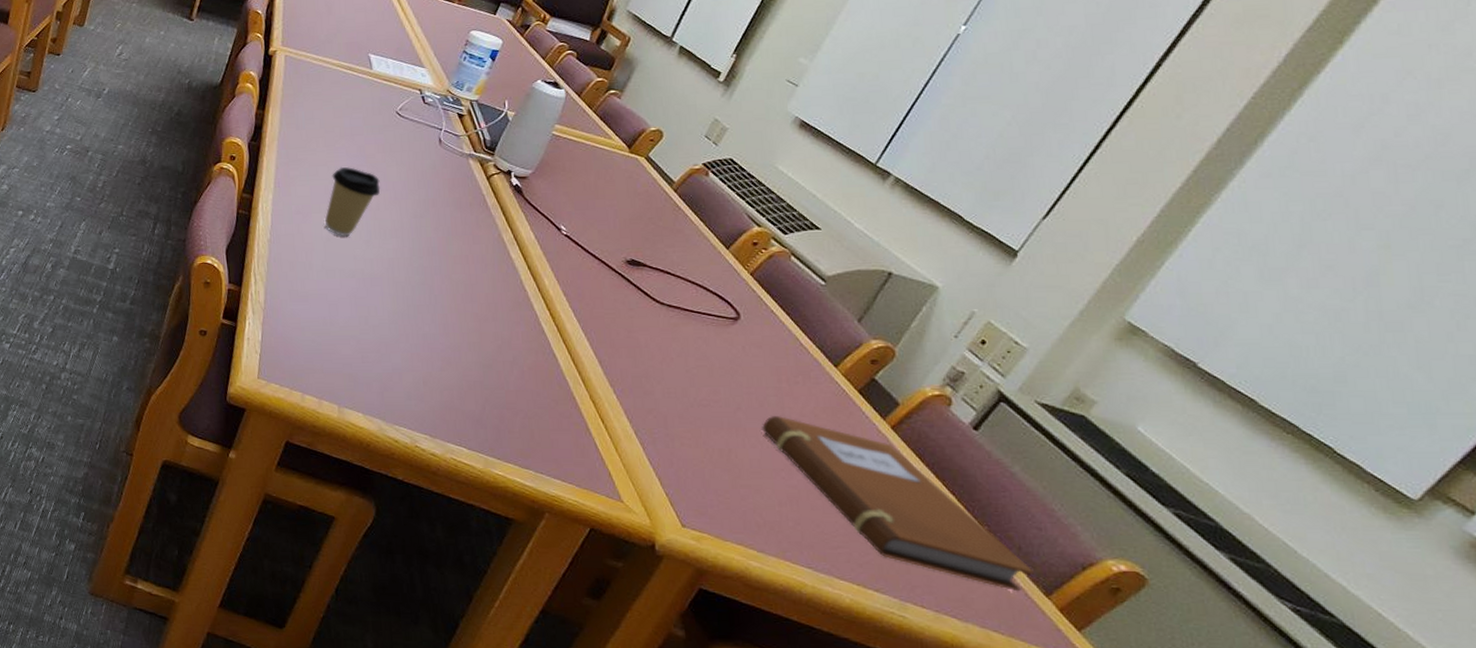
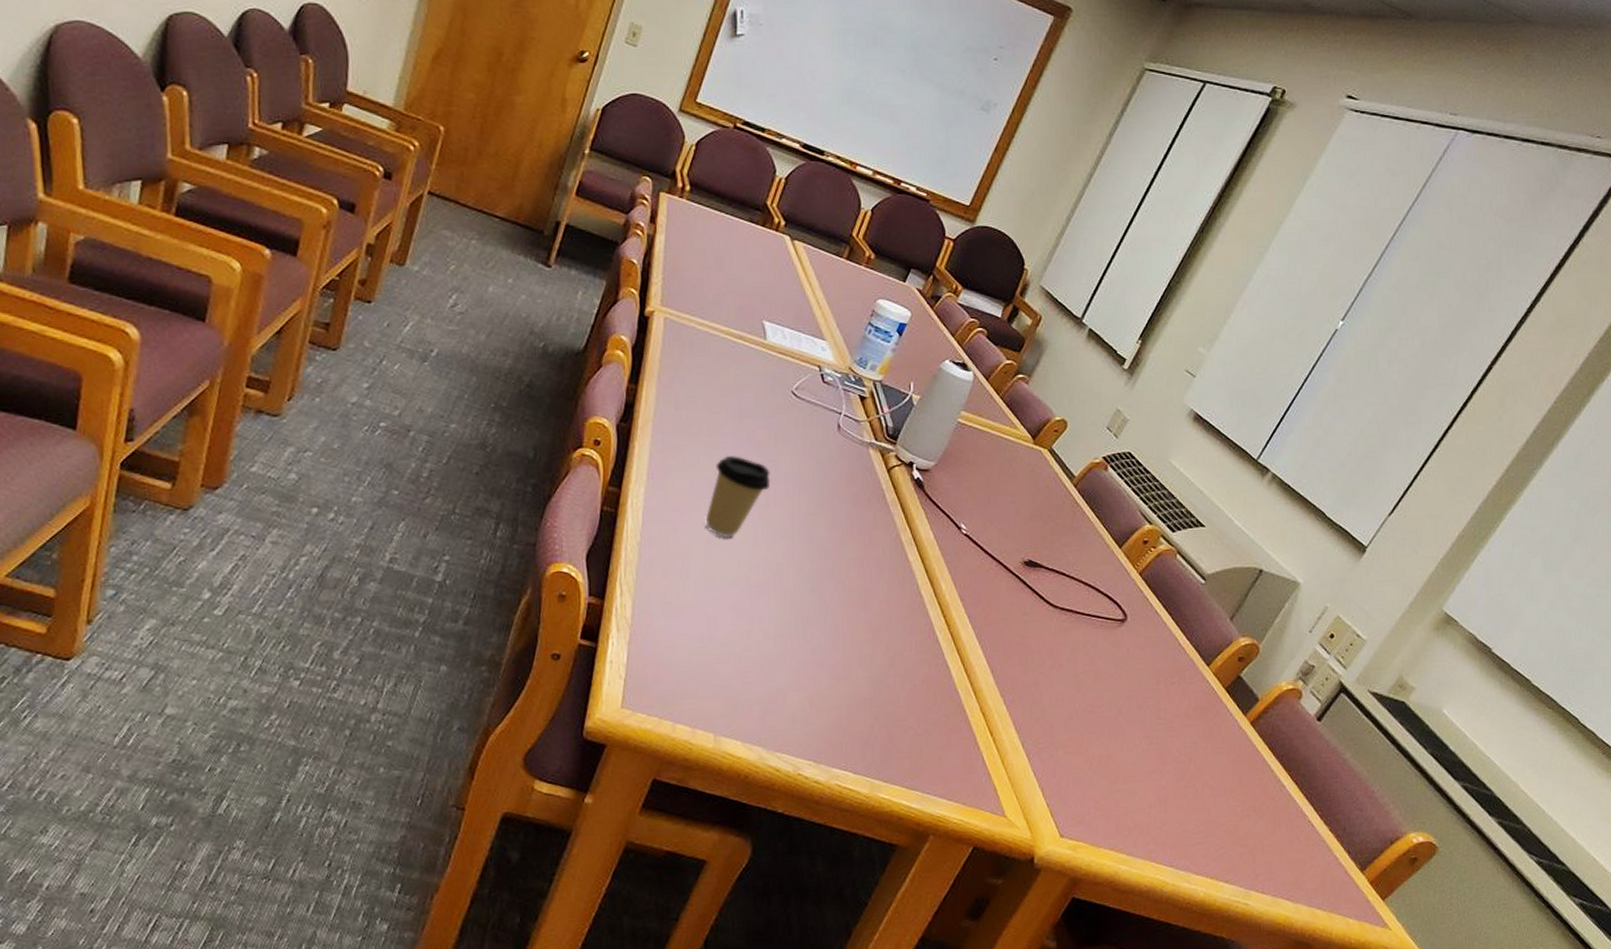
notebook: present [762,416,1035,592] -> none [1139,718,1355,870]

